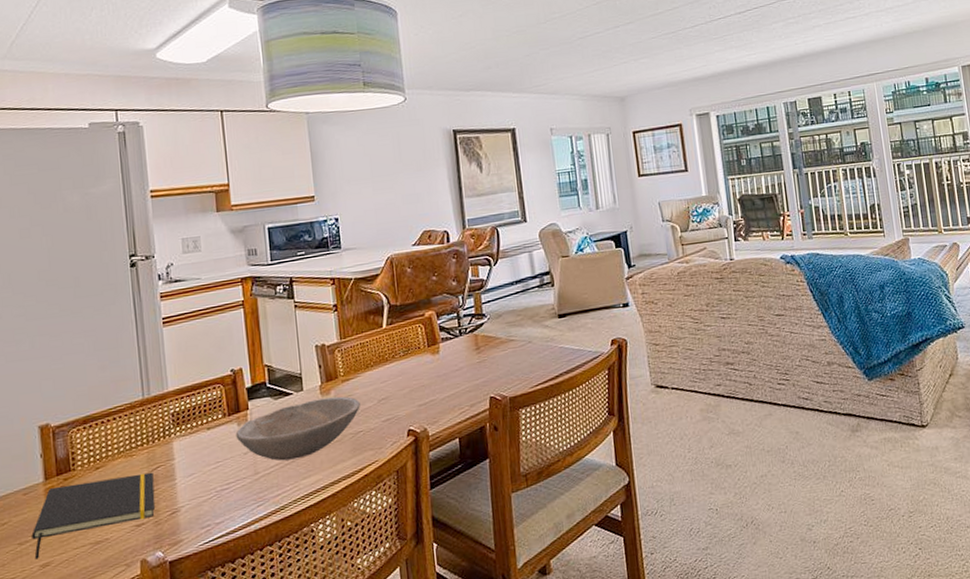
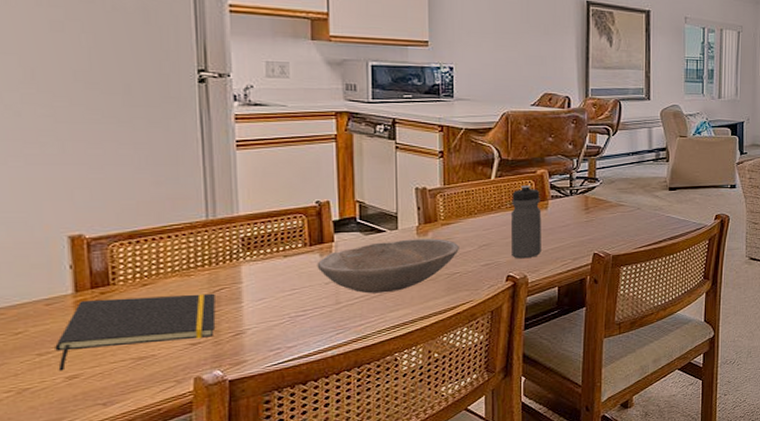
water bottle: none [404,329,438,411] -> present [510,185,542,259]

